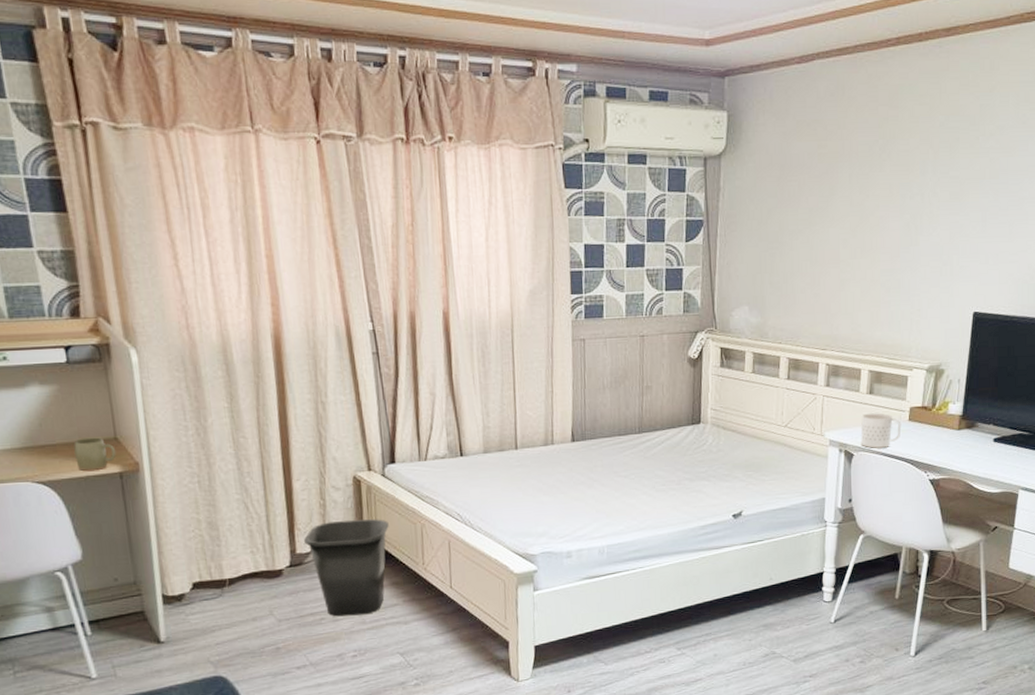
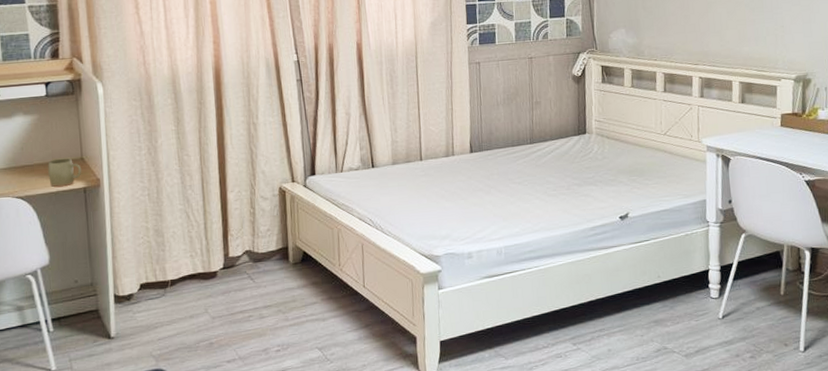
waste bin: present [304,519,389,617] -> none [236,225,310,314]
mug: present [860,413,902,448] -> none [735,120,774,153]

